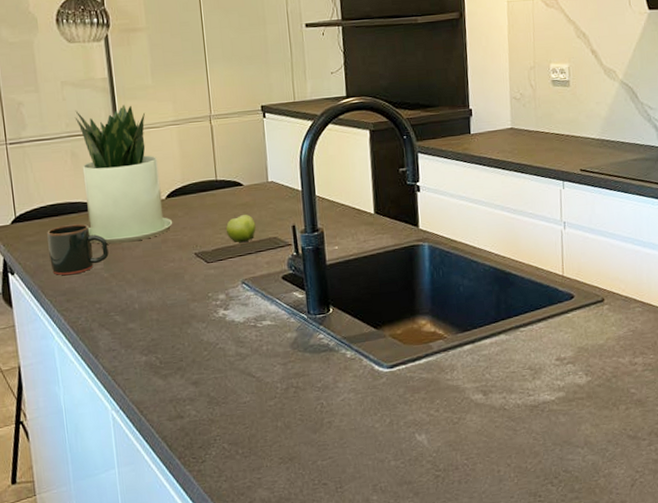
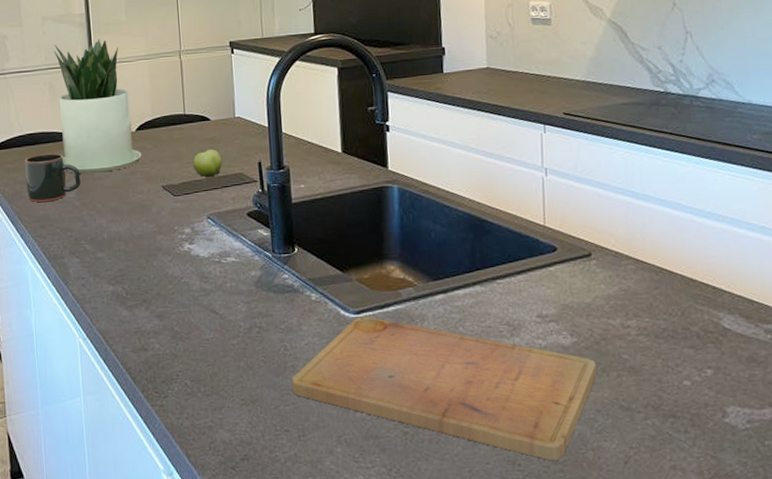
cutting board: none [329,369,608,490] -> present [292,316,597,461]

